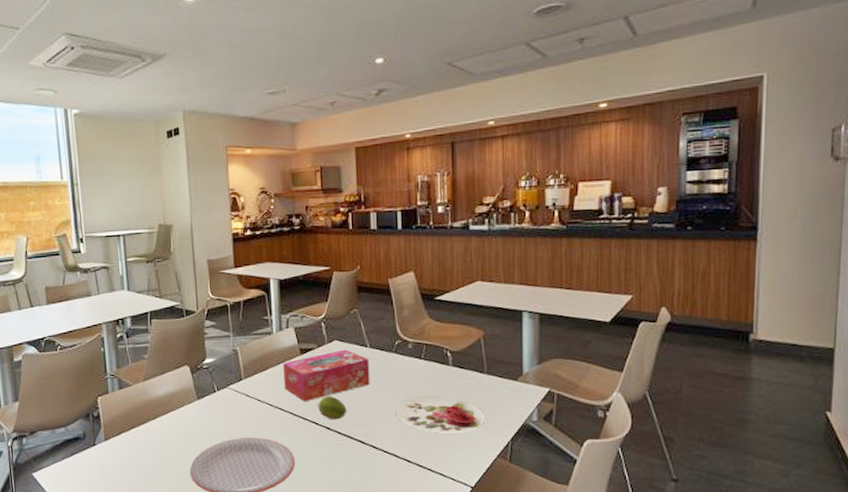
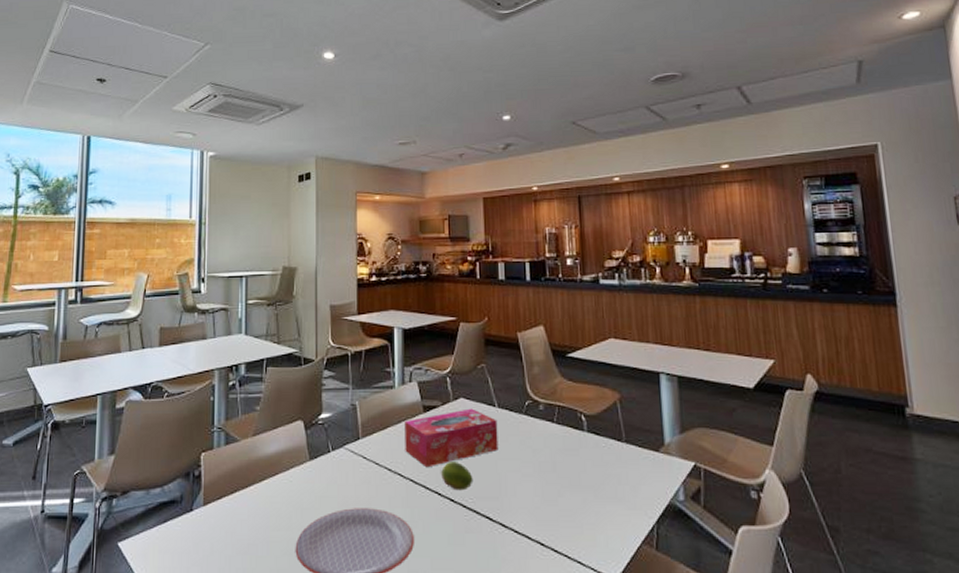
plate: present [395,395,486,433] -> none [526,465,627,512]

